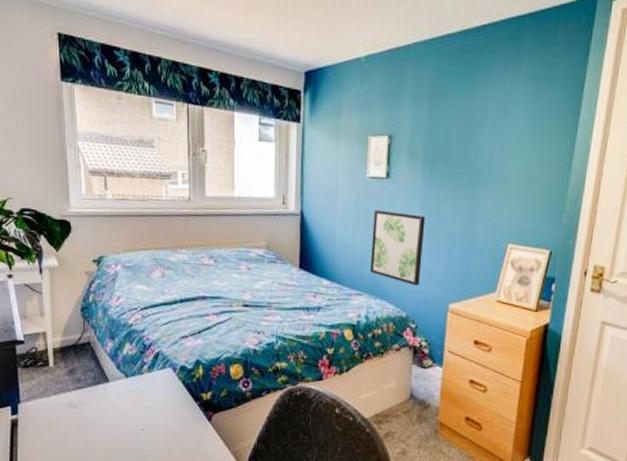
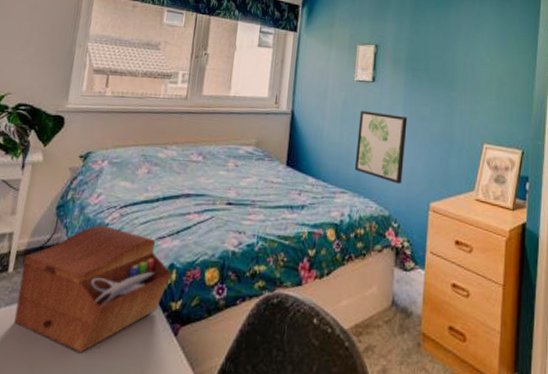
sewing box: none [62,326,199,434] -> present [14,225,172,353]

